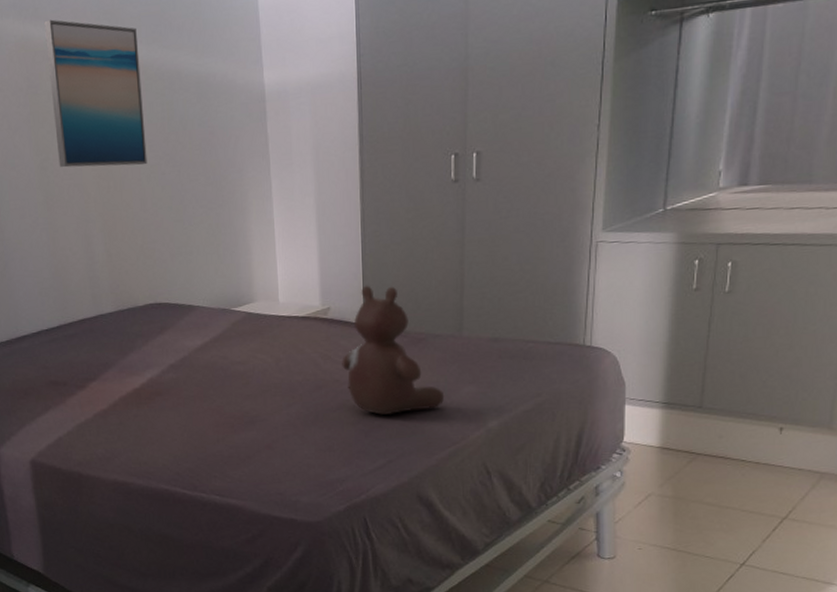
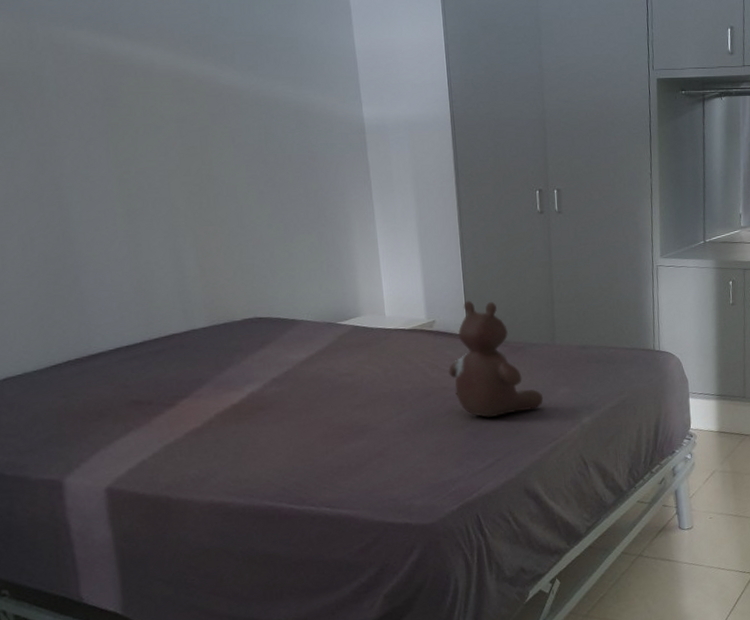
wall art: present [44,19,148,168] -> none [125,36,244,184]

